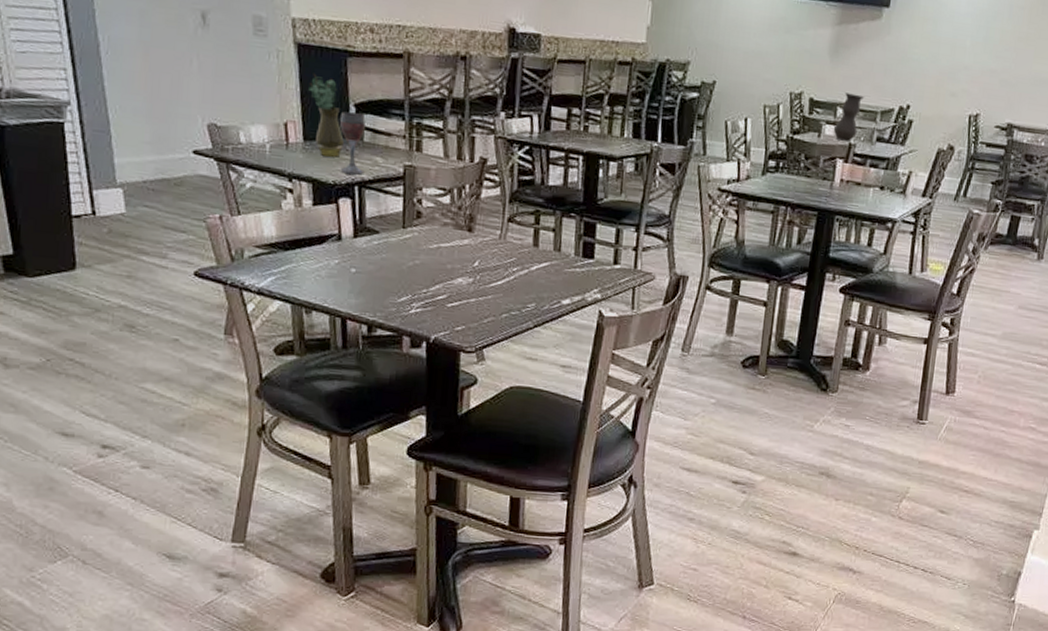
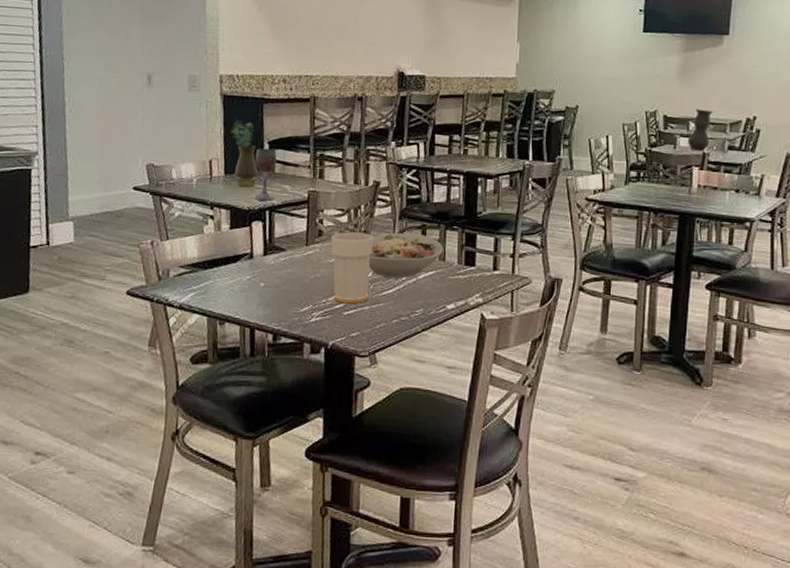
cup: none [431,214,481,296] -> present [331,232,374,304]
salad: none [474,217,559,269] -> present [368,232,443,279]

